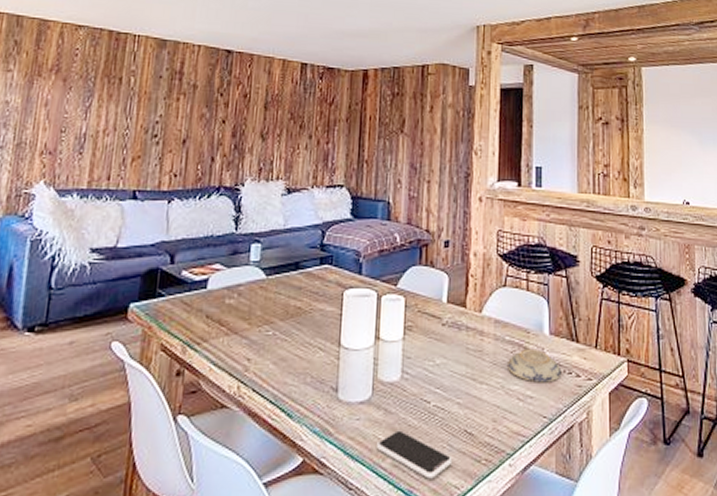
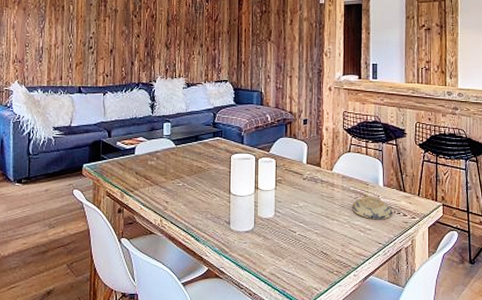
smartphone: present [376,430,453,479] -> none [258,250,313,283]

